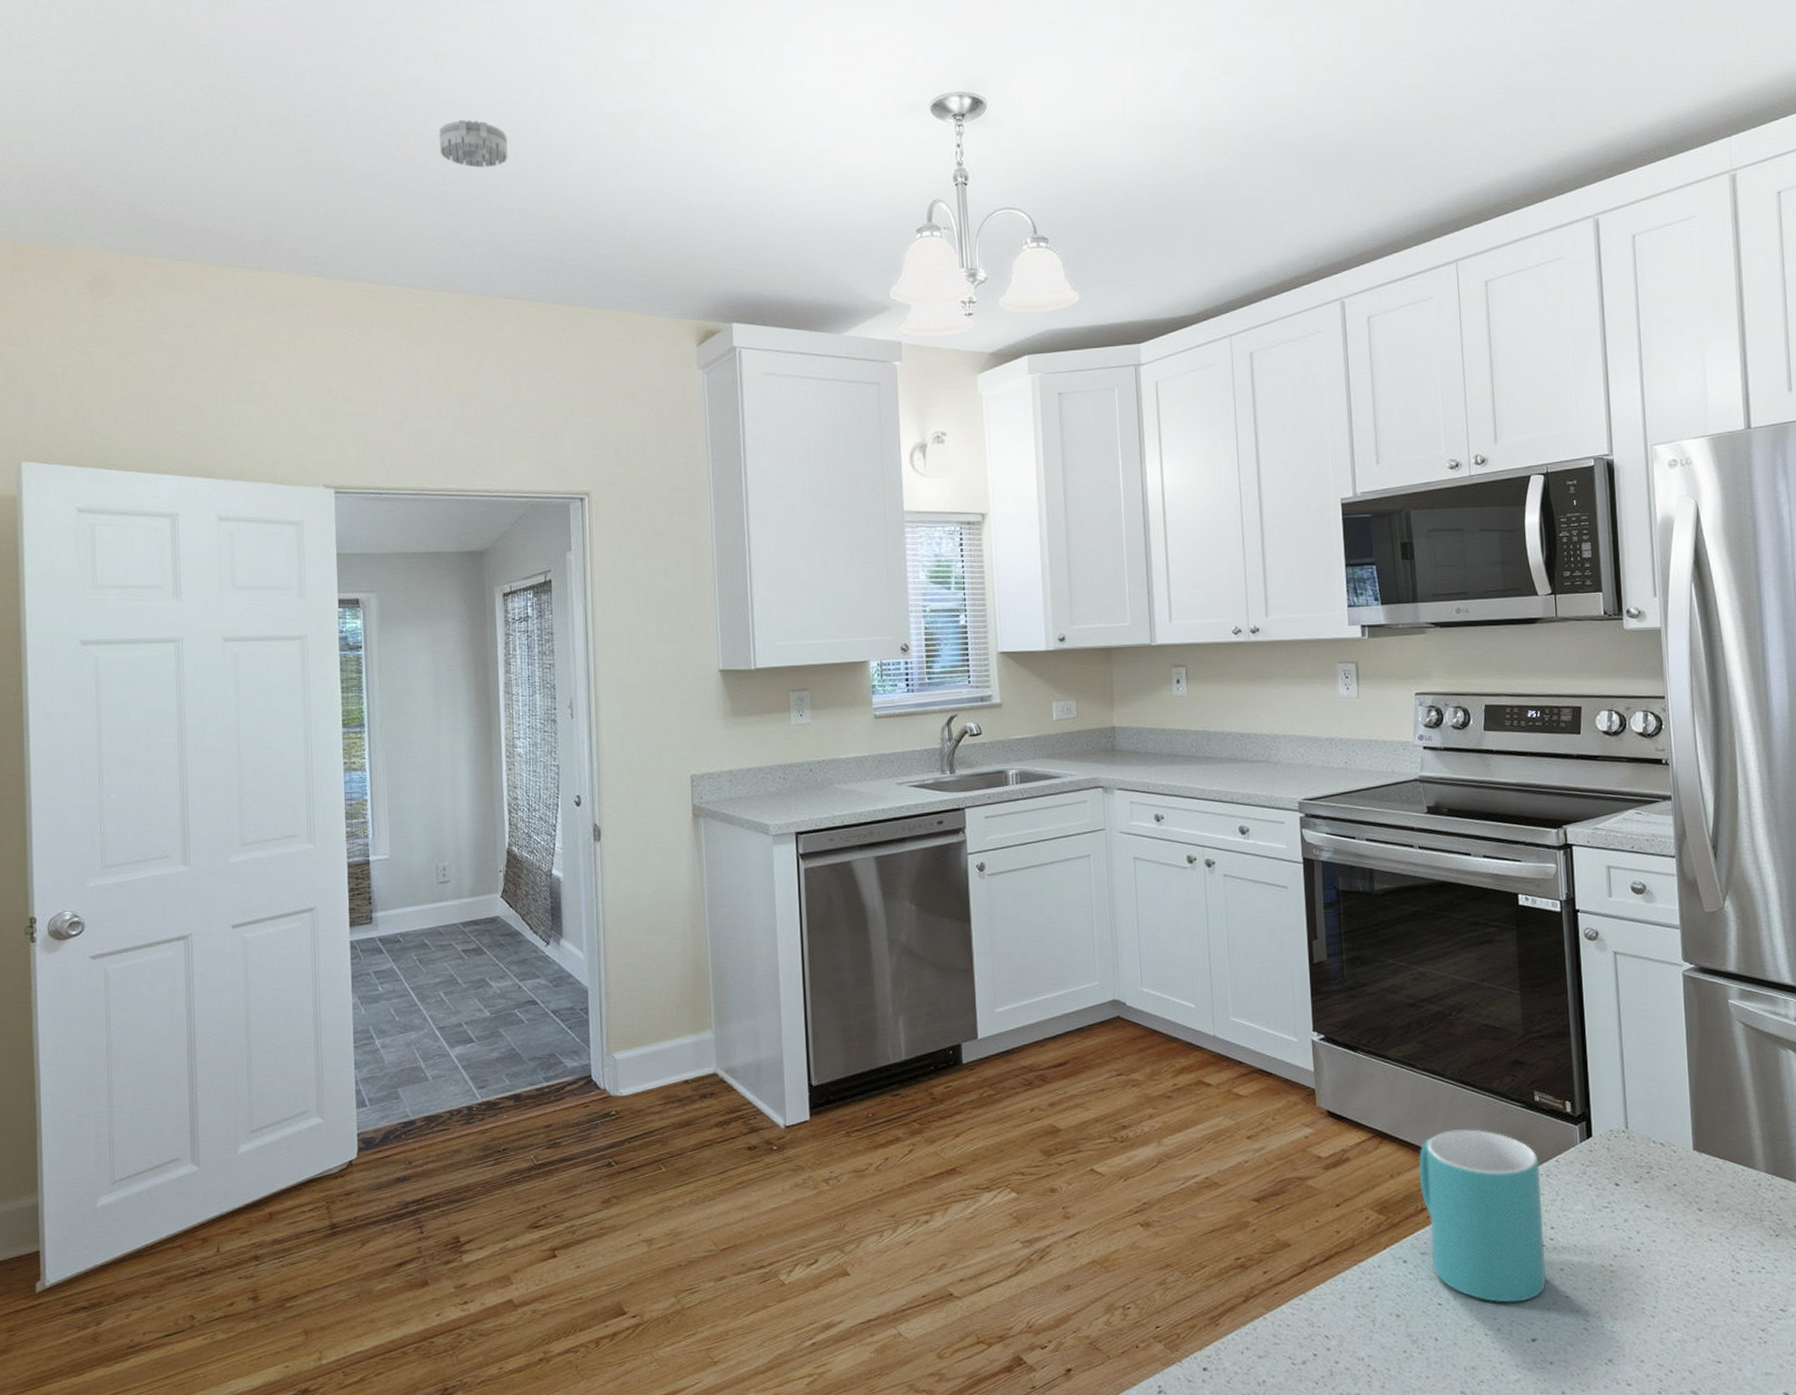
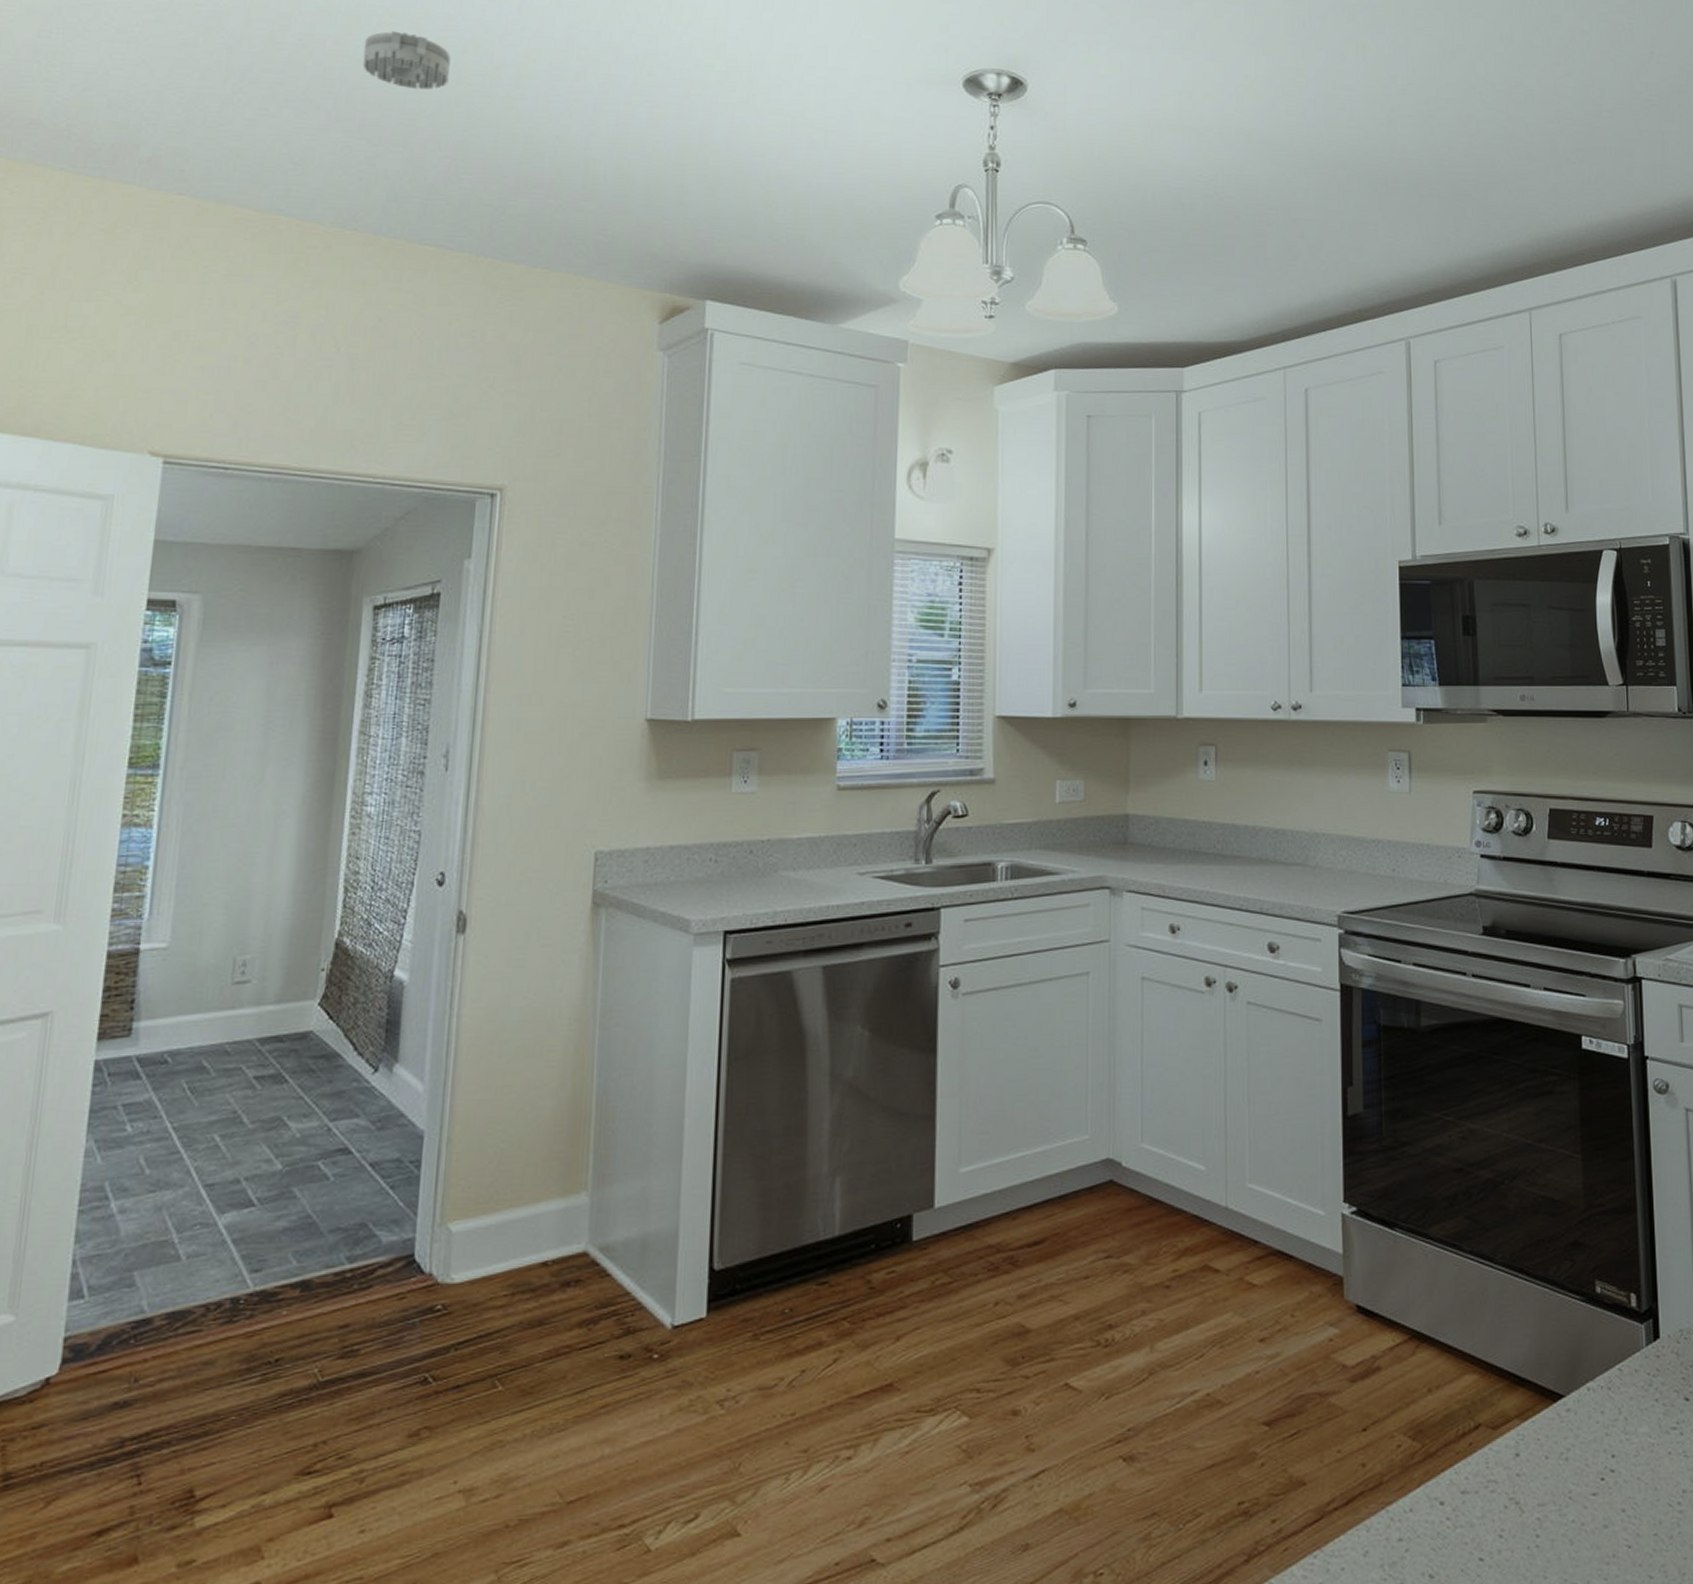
mug: present [1418,1129,1547,1303] -> none [1461,1328,1606,1557]

